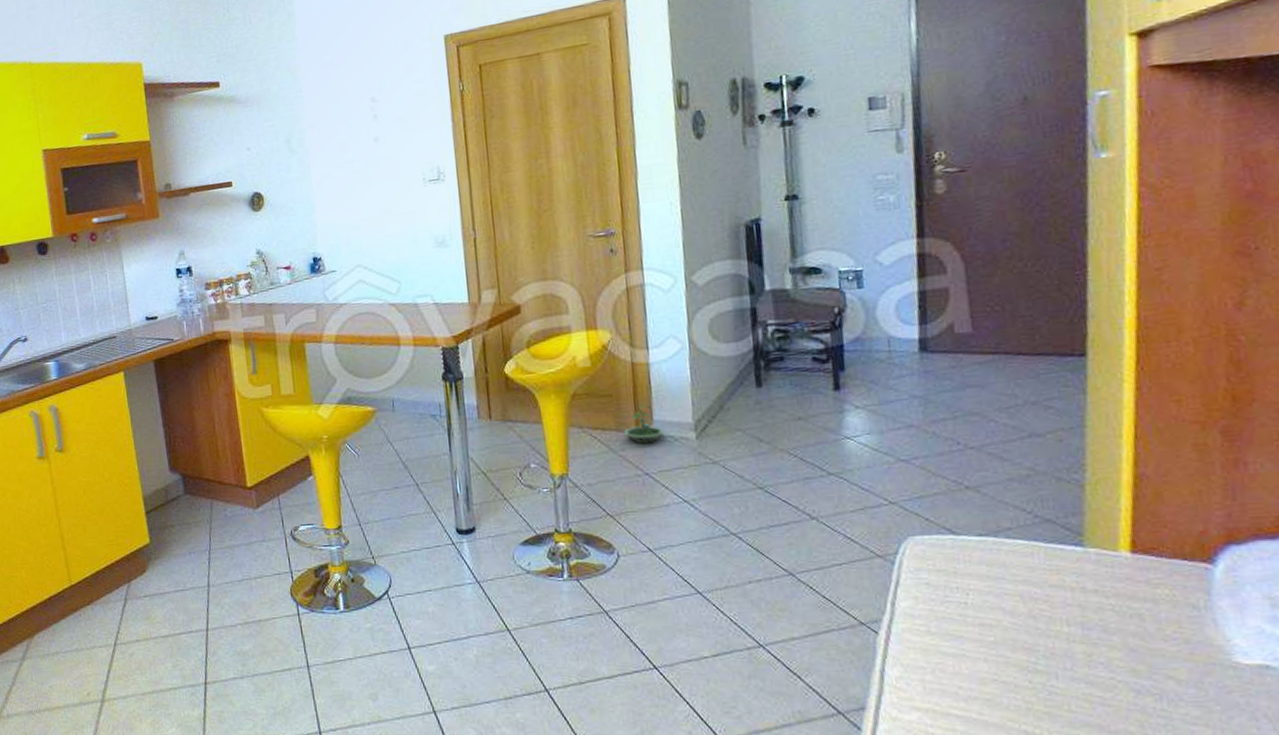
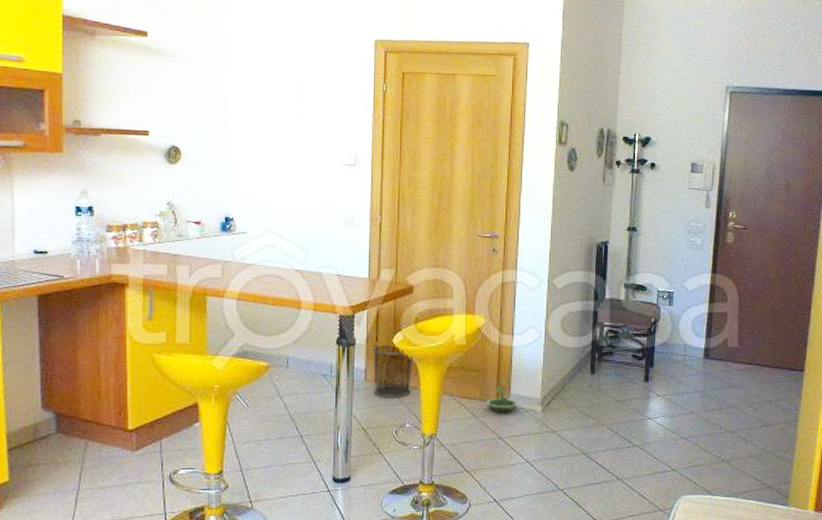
waste bin: none [481,375,532,435] -> present [371,345,414,397]

